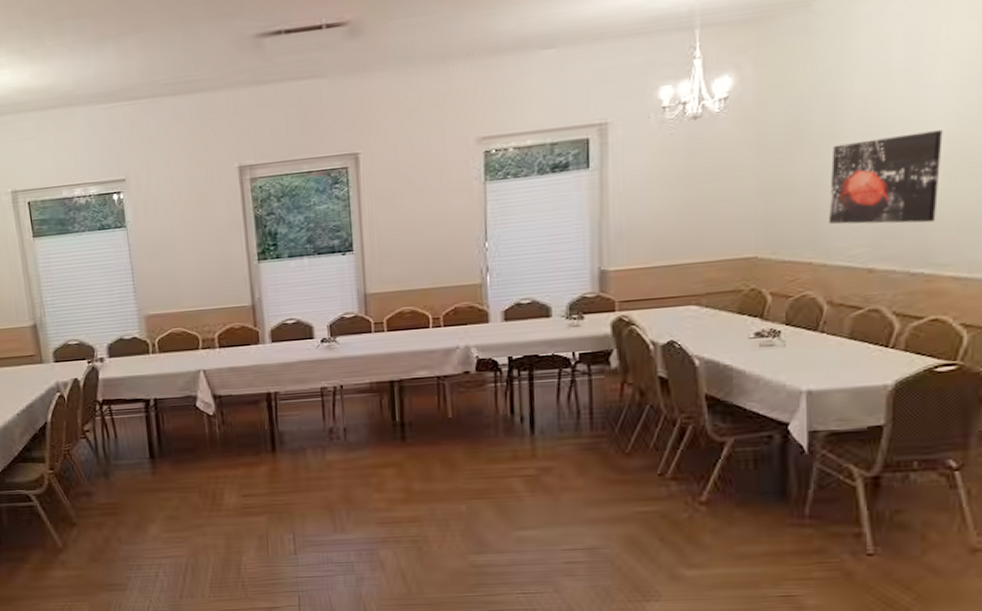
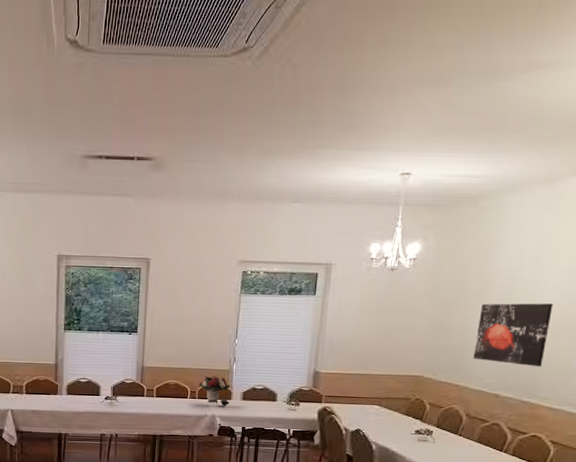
flower arrangement: none [442,292,487,333] -> present [198,375,231,407]

